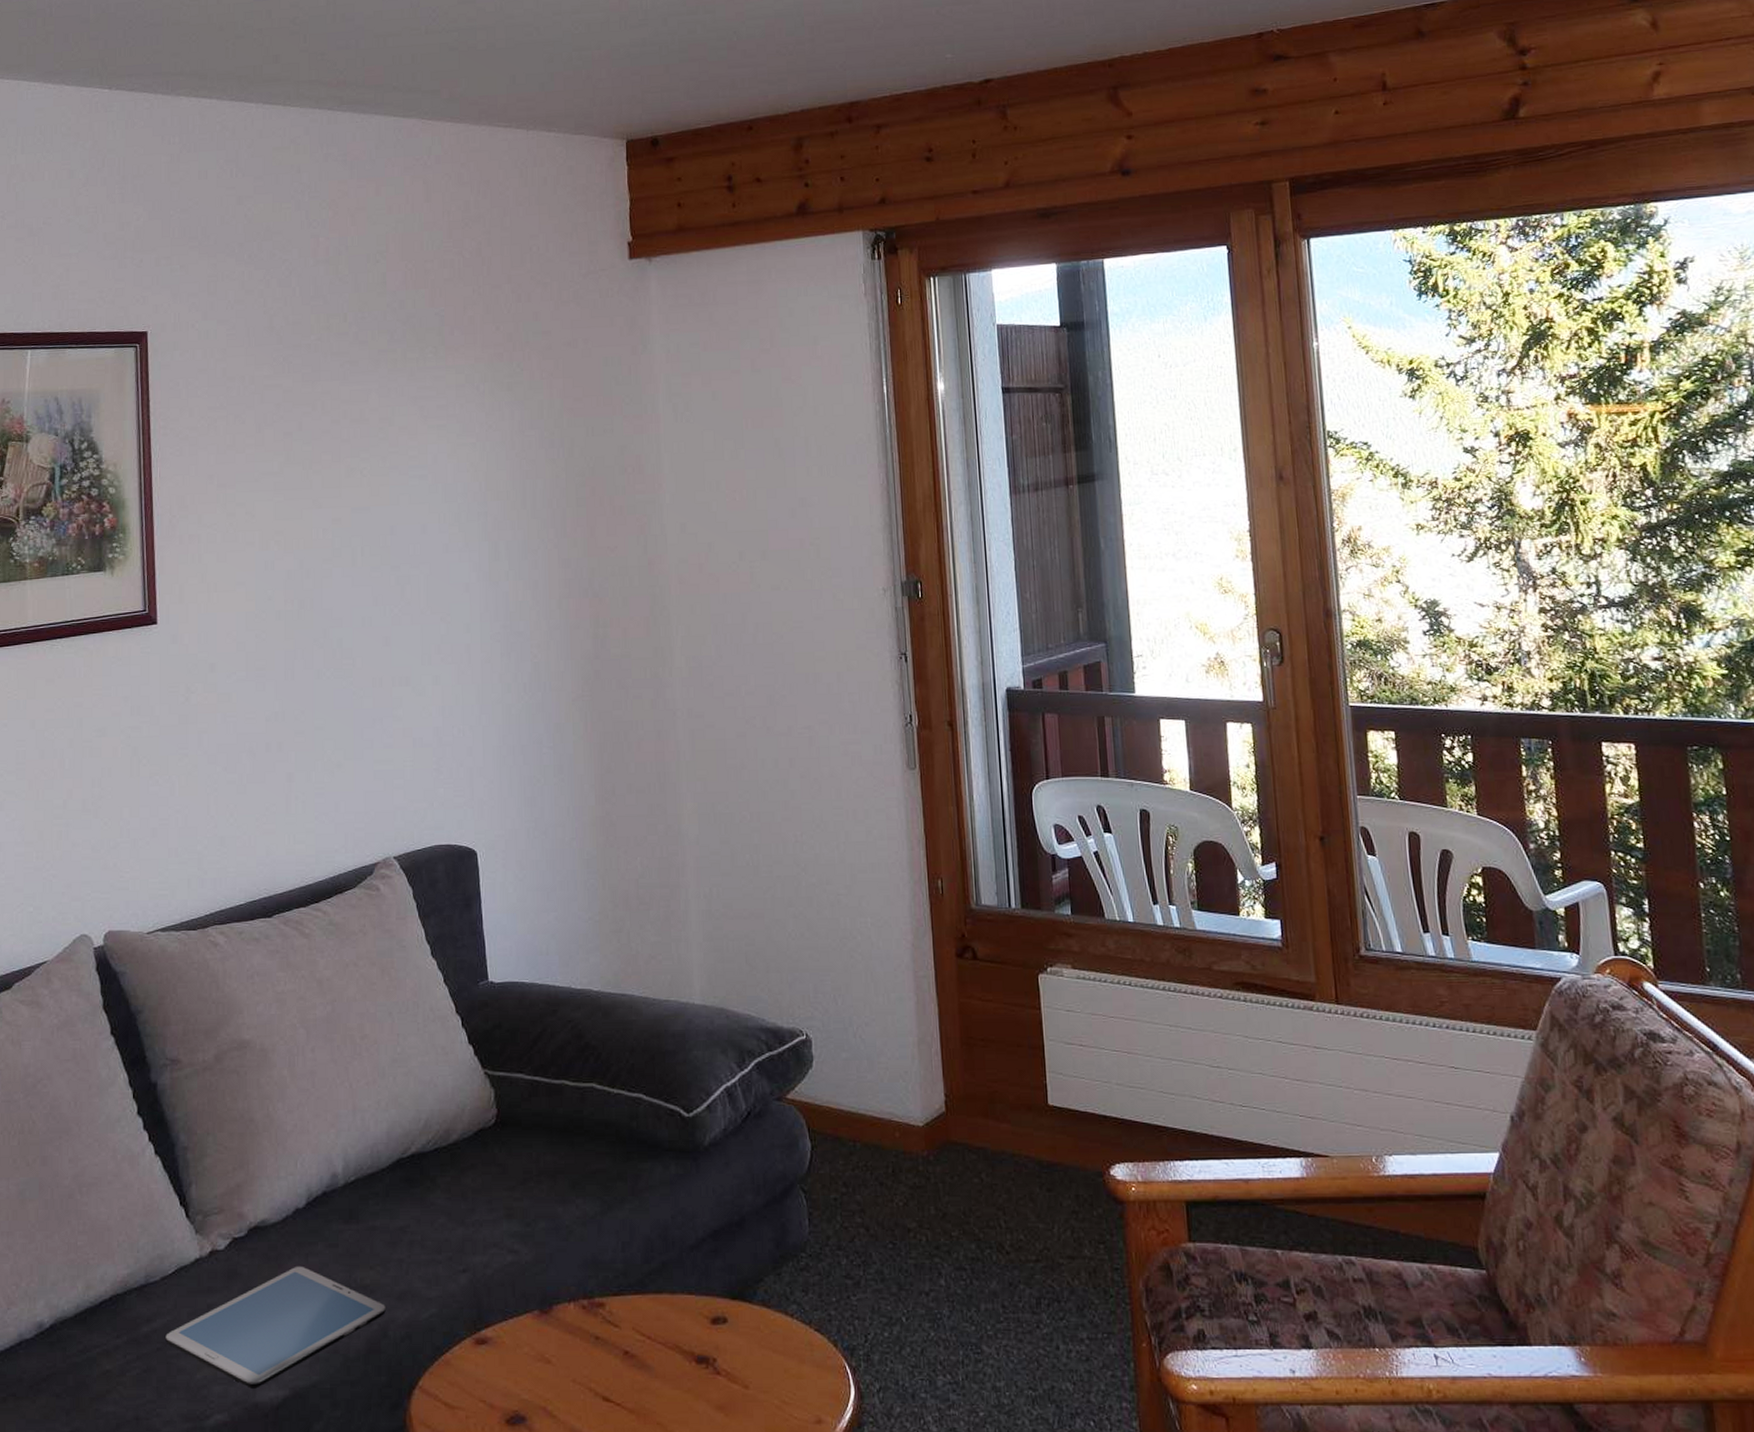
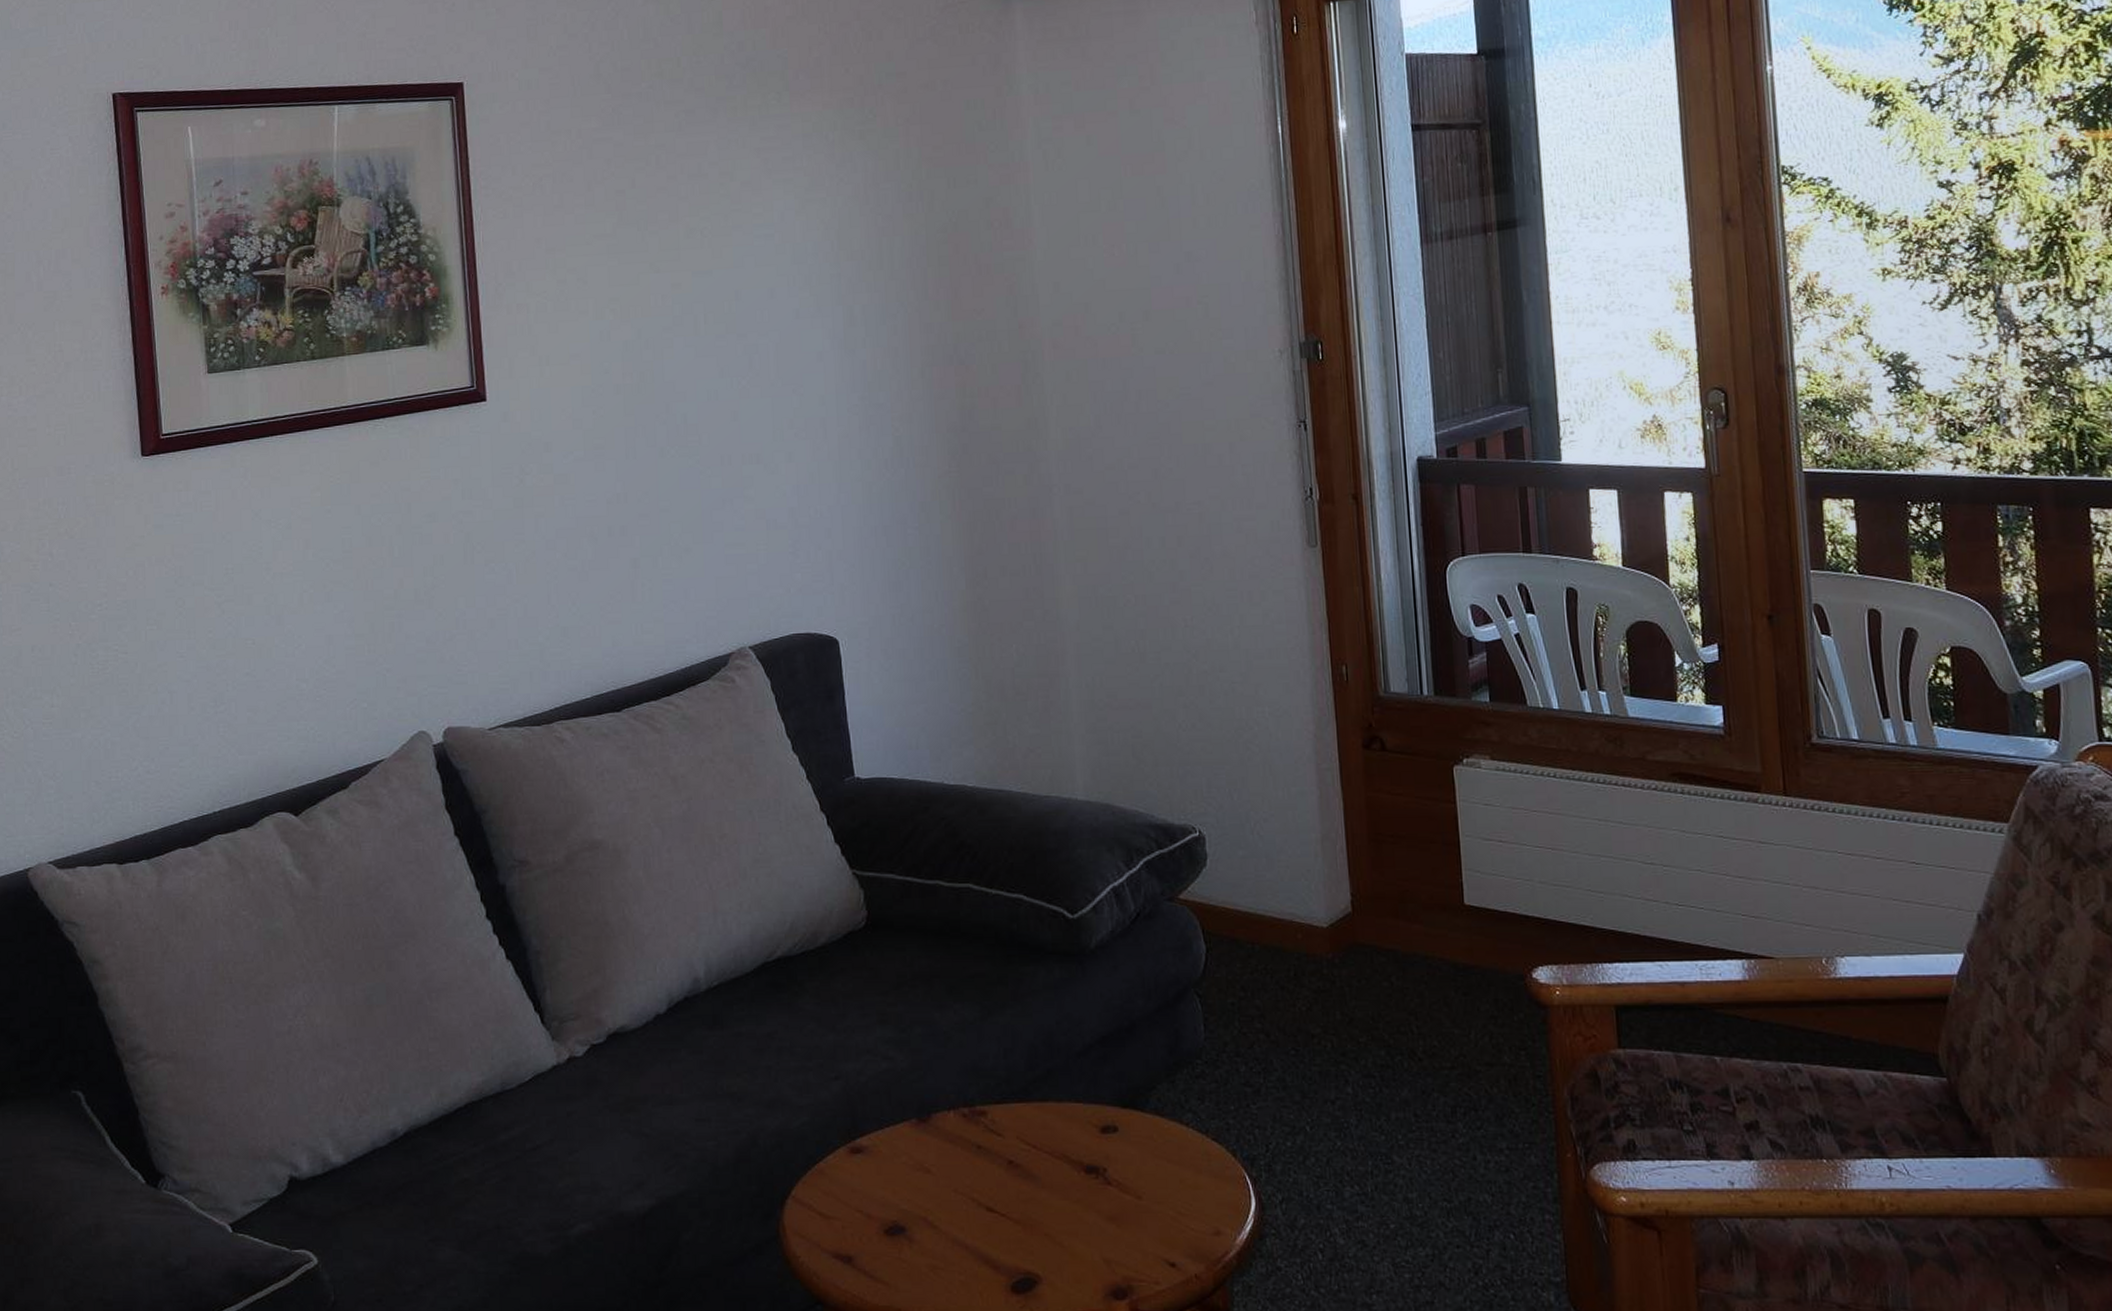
tablet: present [165,1266,387,1390] -> none [524,1073,756,1199]

